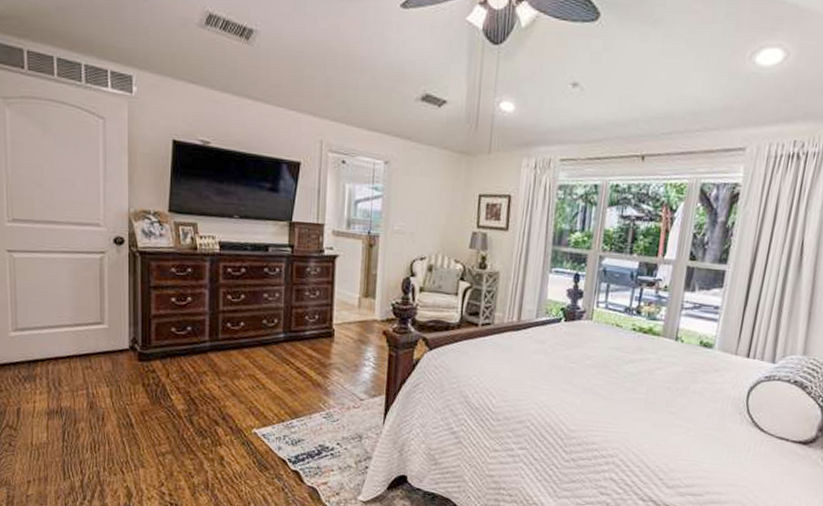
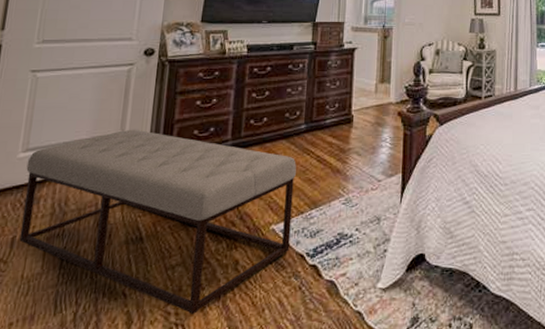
bench: none [19,319,276,498] -> present [19,129,297,315]

